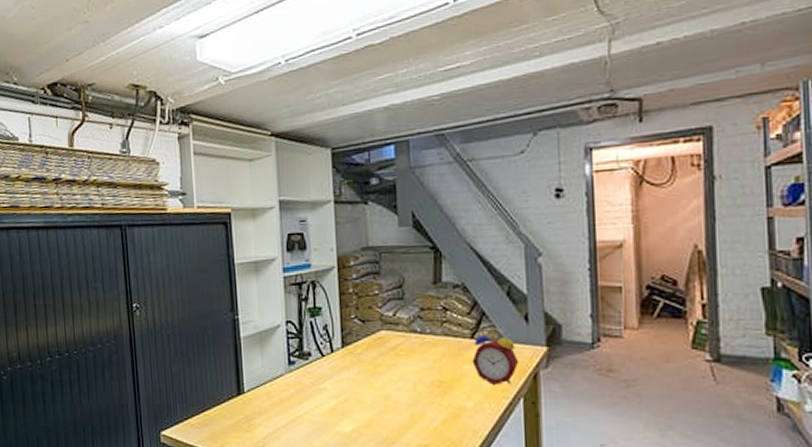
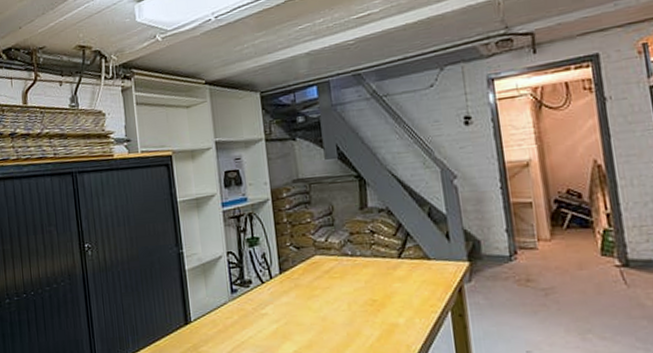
alarm clock: present [472,327,519,385] -> none [400,246,444,301]

